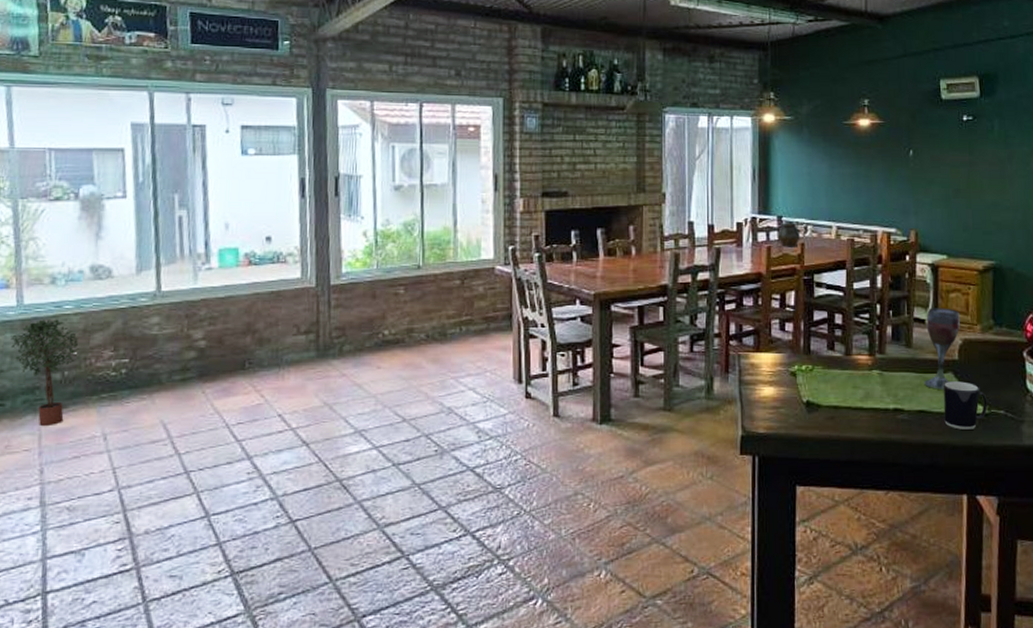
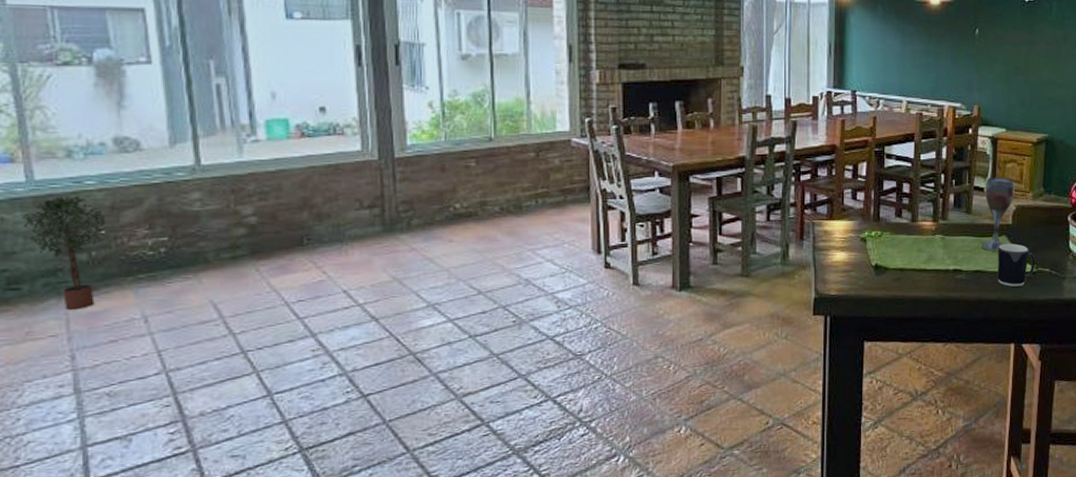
vase: present [777,221,801,247] -> none [851,96,874,121]

